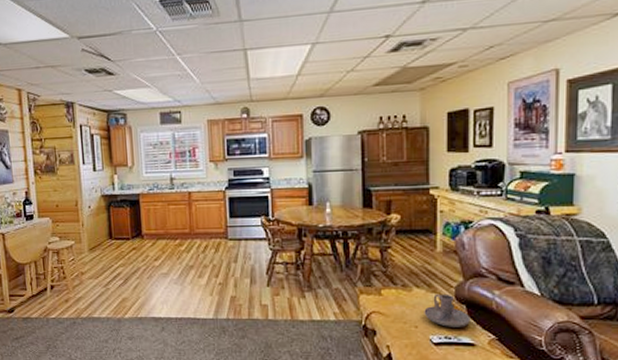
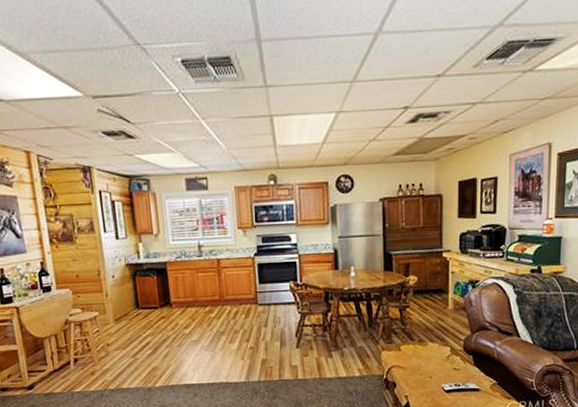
candle holder: present [424,293,470,327] -> none [437,346,476,376]

